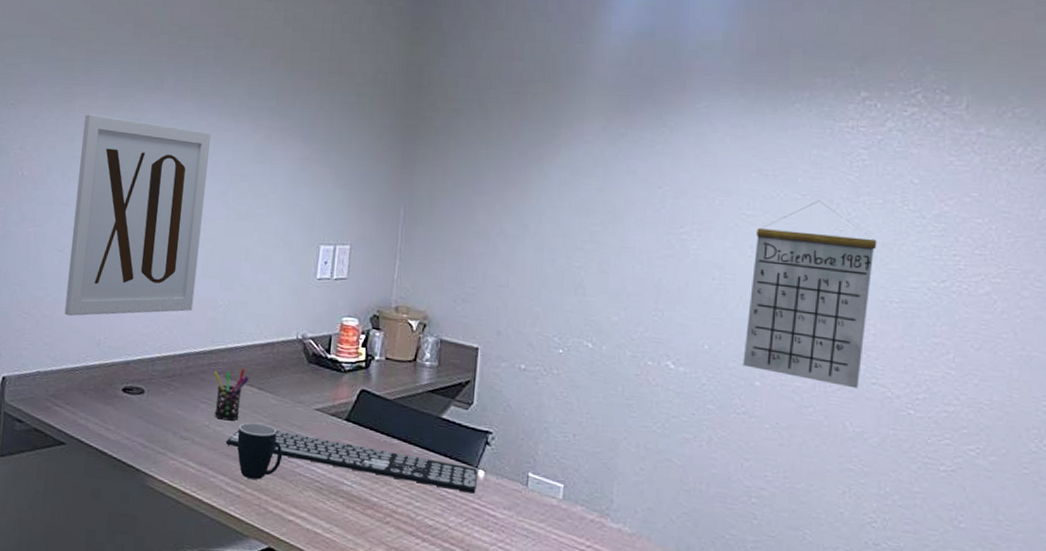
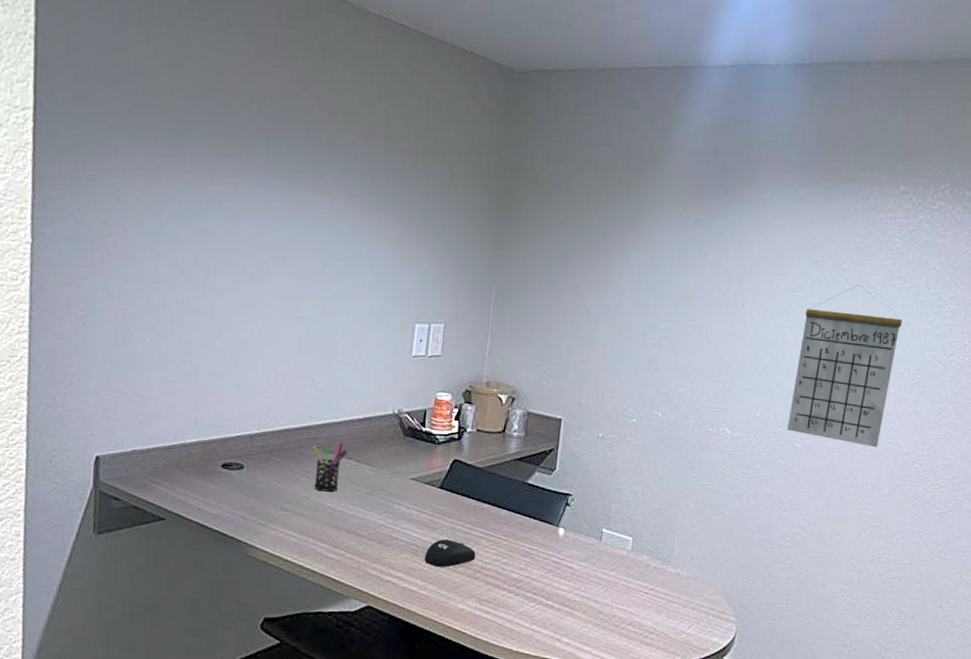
wall art: present [64,114,212,316] -> none [158,187,306,395]
keyboard: present [225,430,478,494] -> none [325,499,558,549]
mug: present [237,422,283,480] -> none [336,493,380,545]
computer mouse: none [330,477,386,509] -> present [424,539,476,567]

